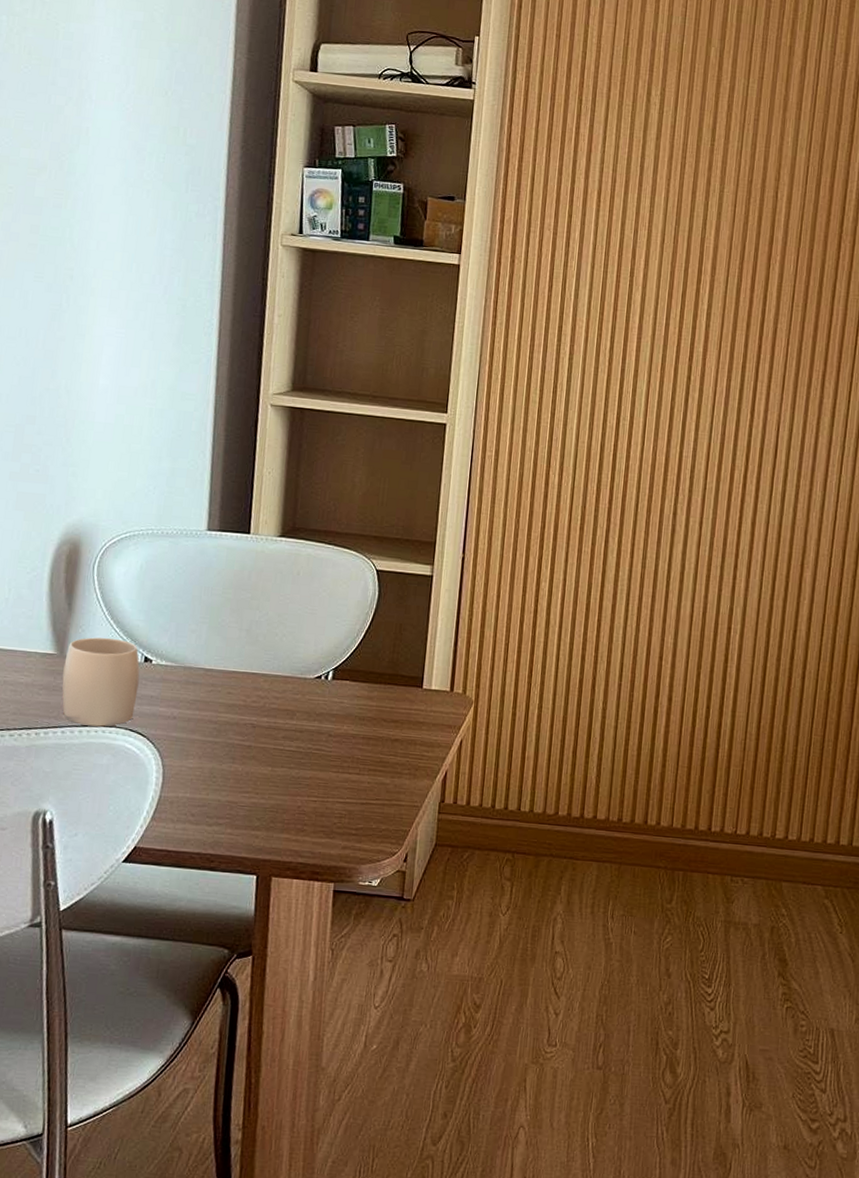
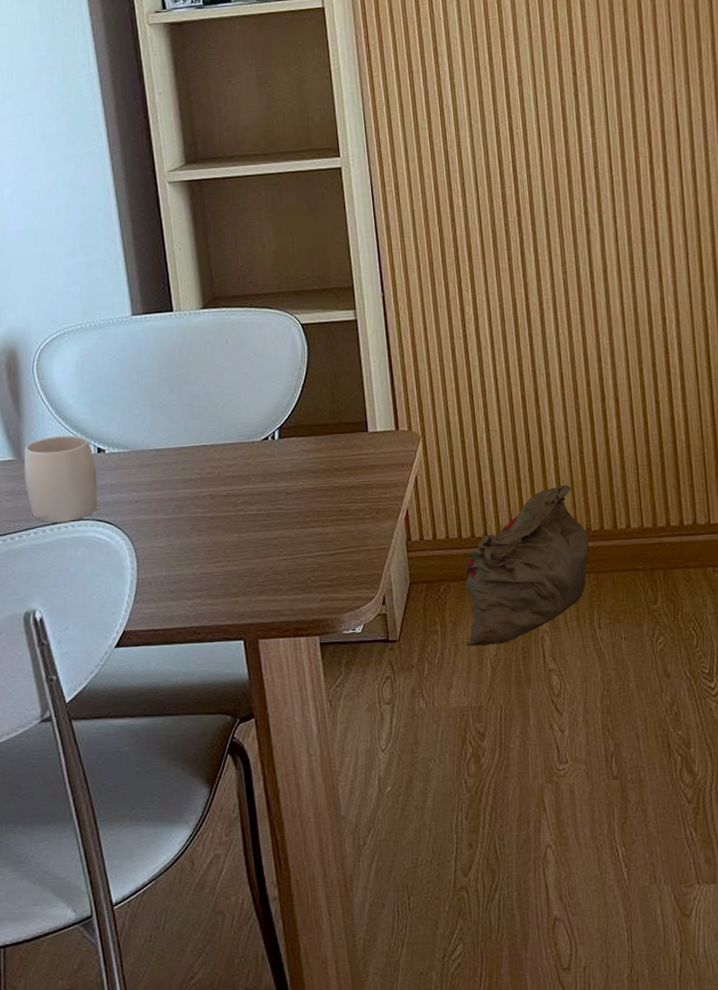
bag: none [479,772,619,919] -> present [465,484,590,647]

